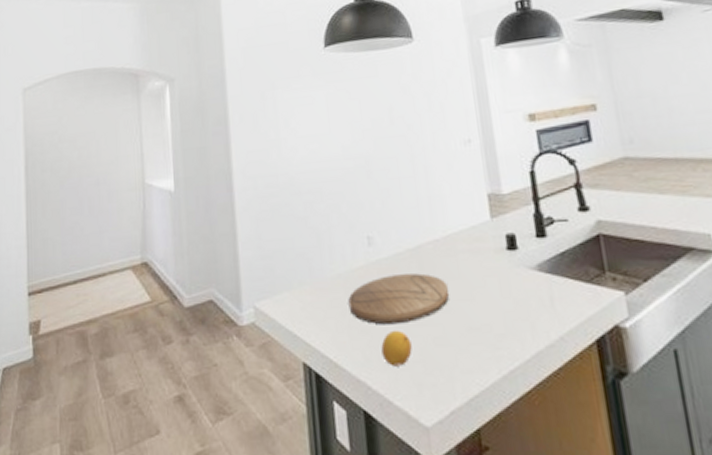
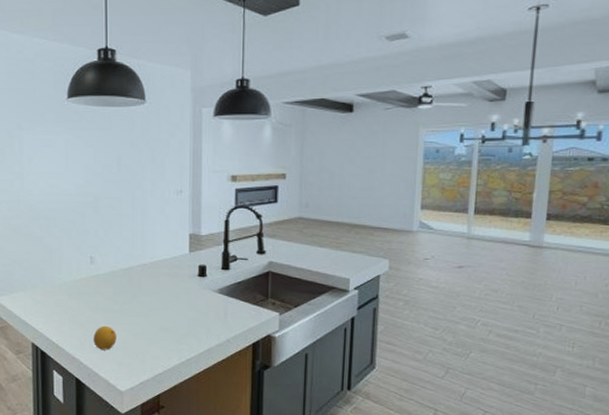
cutting board: present [348,273,450,325] -> none [71,287,150,322]

